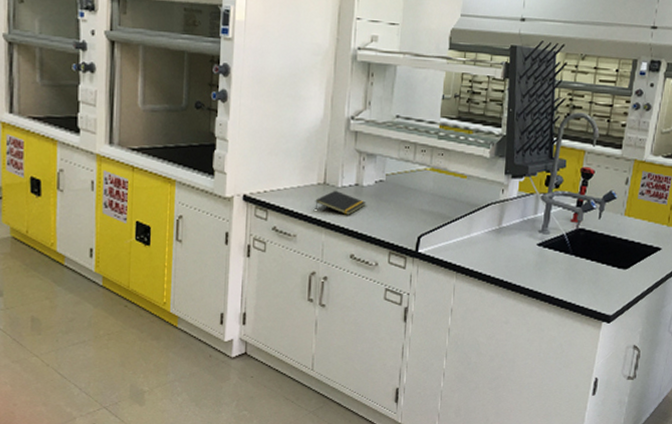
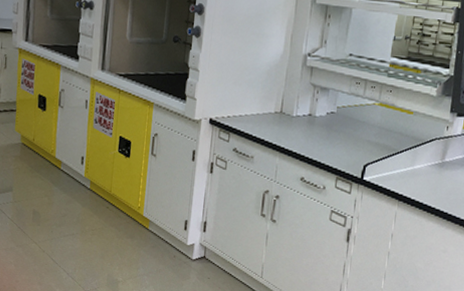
notepad: present [314,190,366,215] -> none [271,118,318,142]

